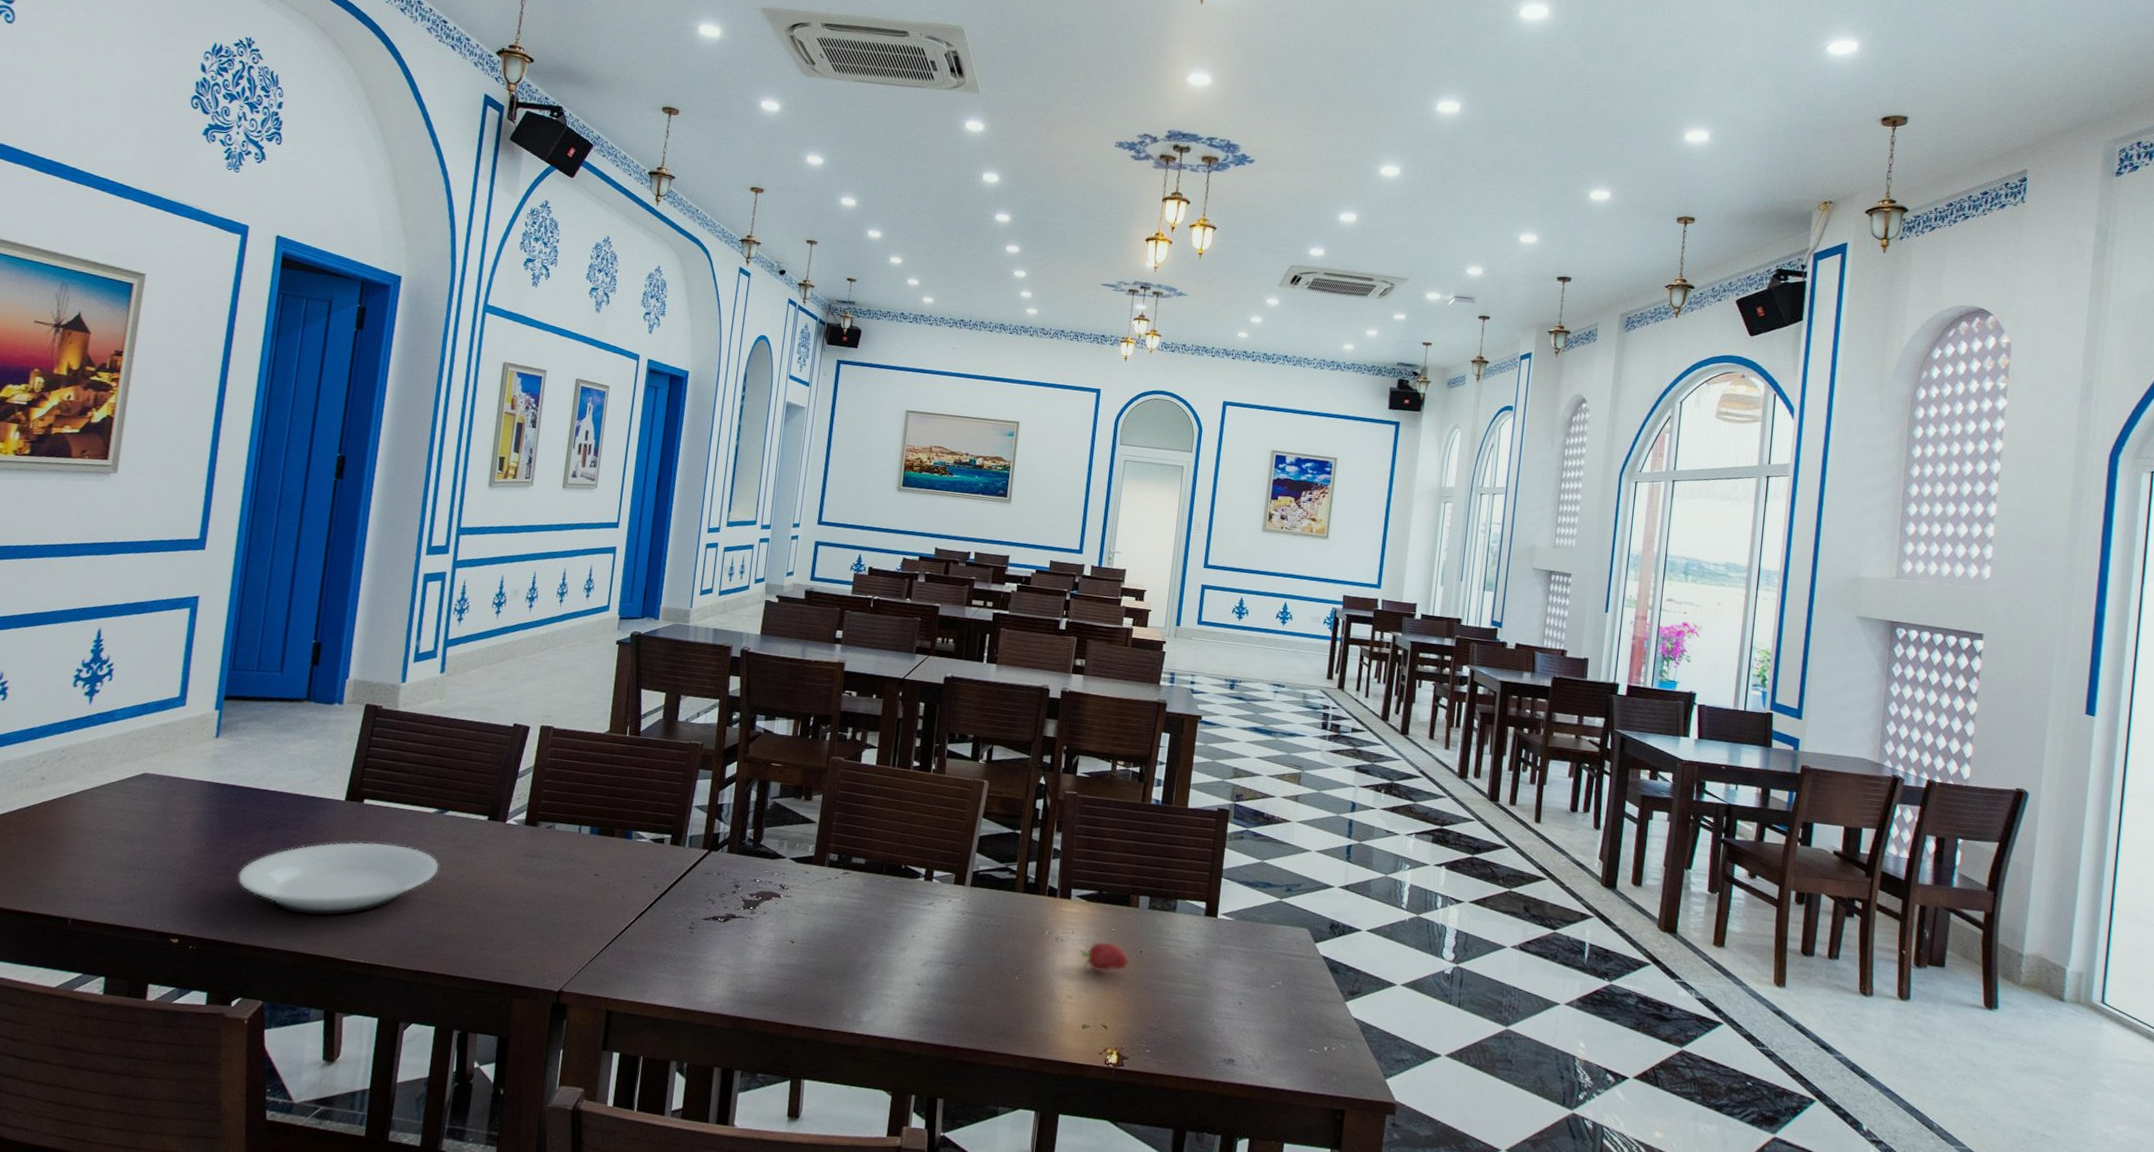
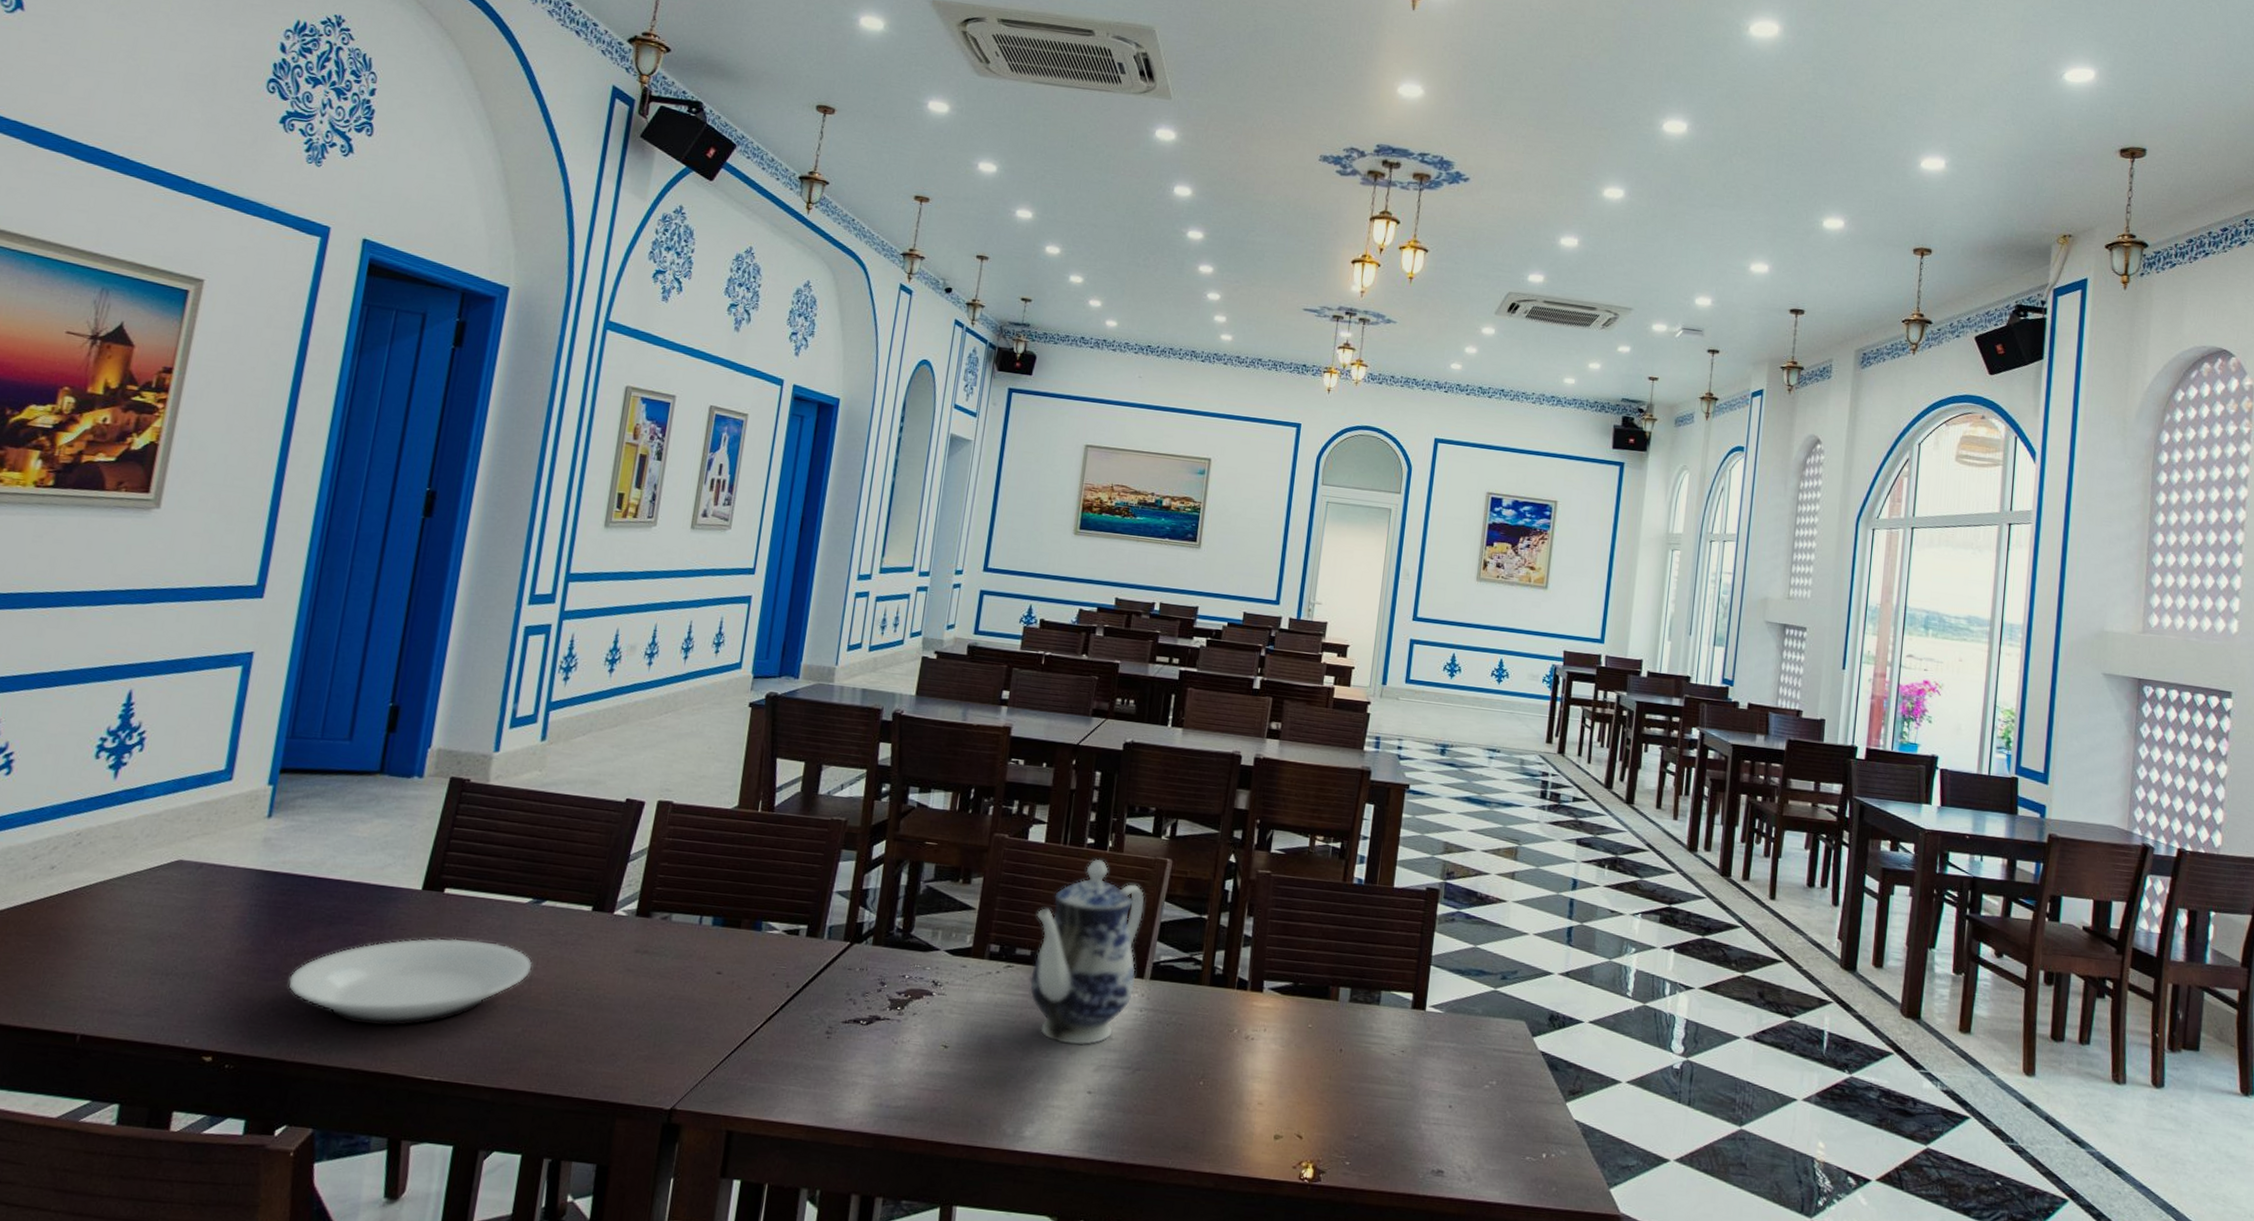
teapot: none [865,780,965,943] -> present [1030,859,1144,1046]
fruit: present [1079,942,1130,972] -> none [1271,1040,1328,1074]

